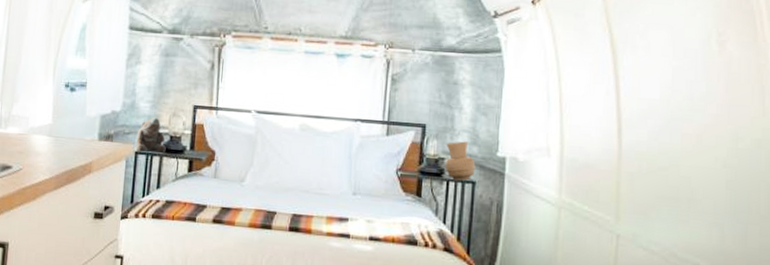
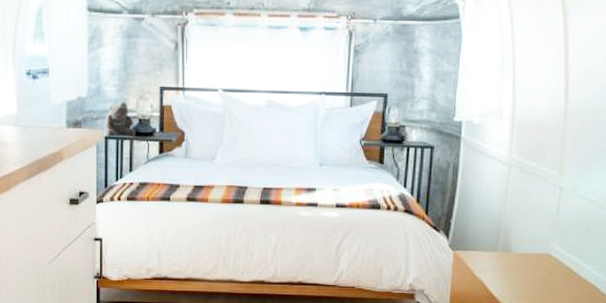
vase: present [445,141,476,182] -> none [405,108,434,147]

